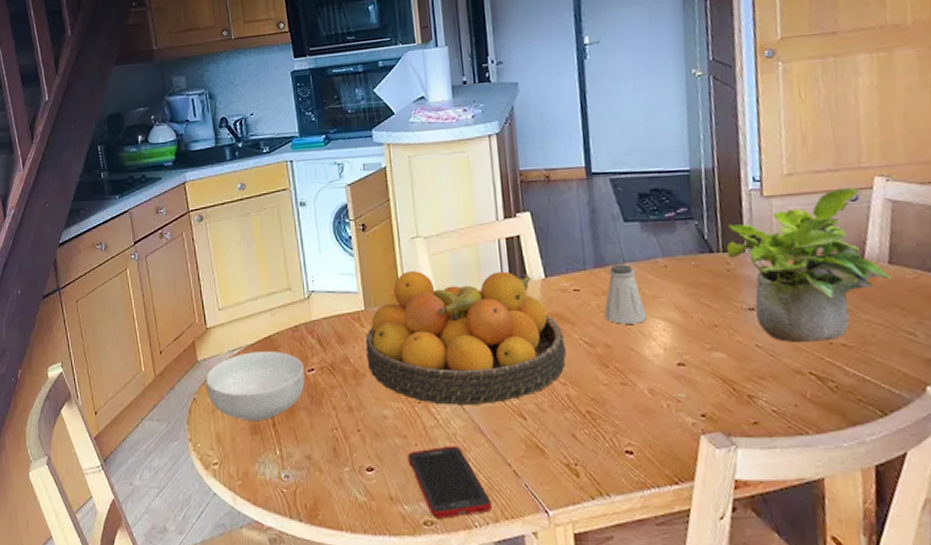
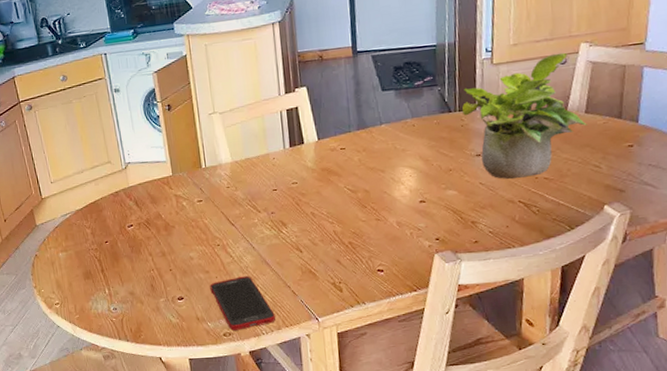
cereal bowl: present [206,351,305,421] -> none [44,213,126,269]
fruit bowl: present [365,271,566,407] -> none [174,137,334,246]
saltshaker: present [604,264,647,324] -> none [364,125,397,174]

